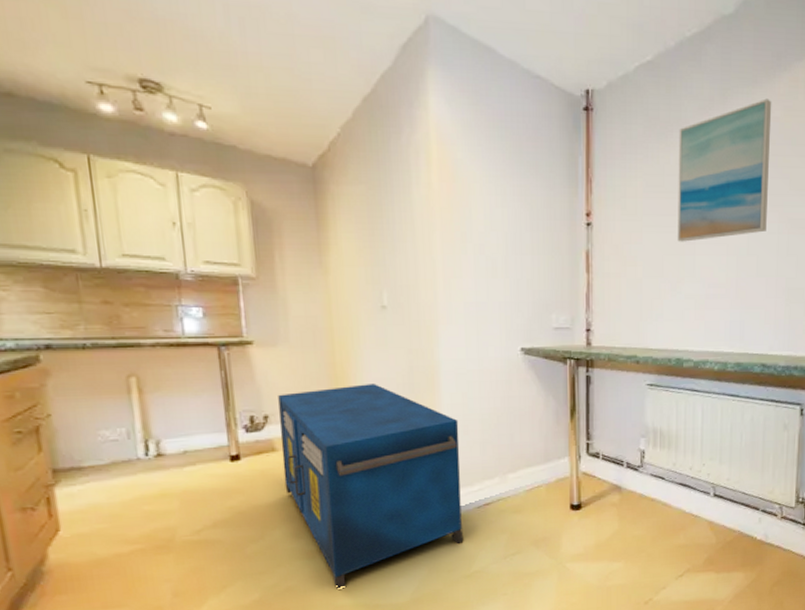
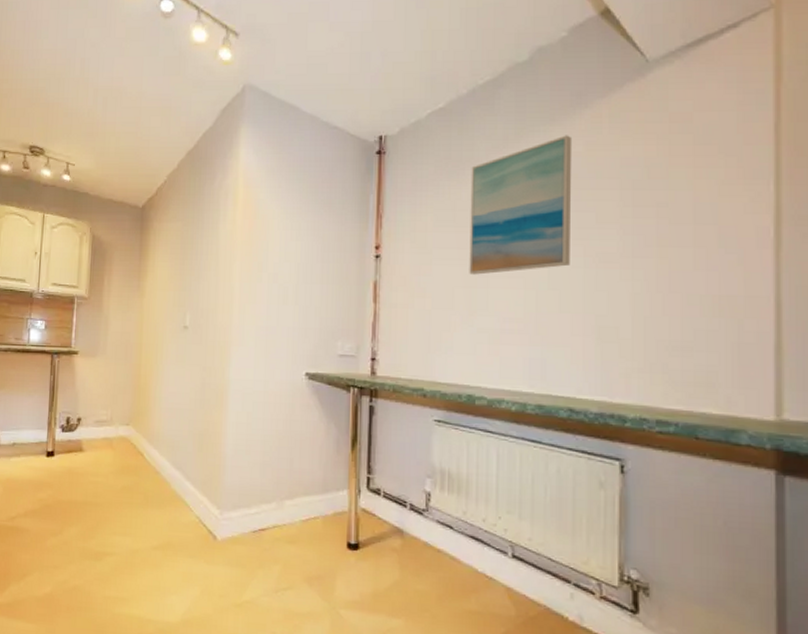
storage cabinet: present [278,384,464,591] -> none [85,396,242,598]

